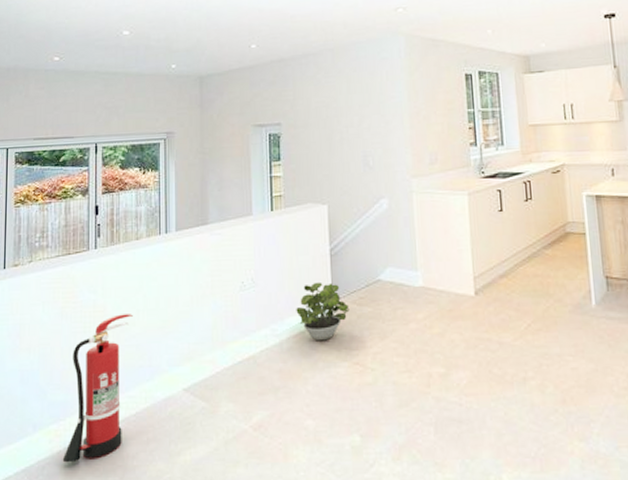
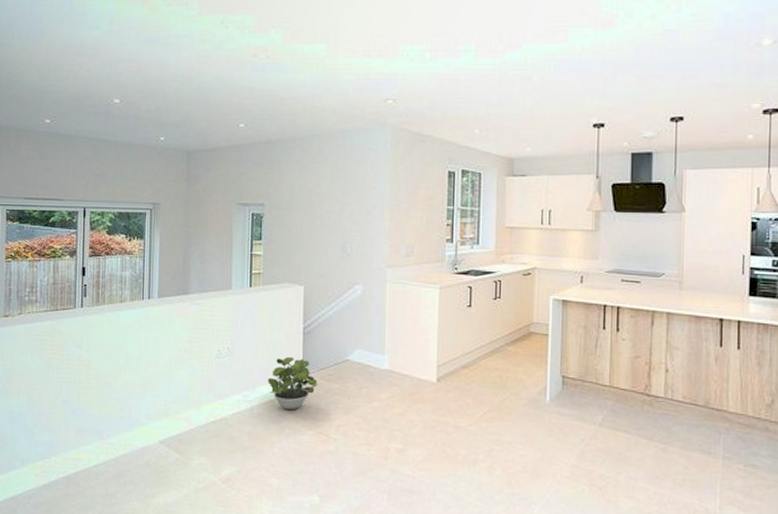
fire extinguisher: present [62,314,133,463] -> none [47,369,115,496]

